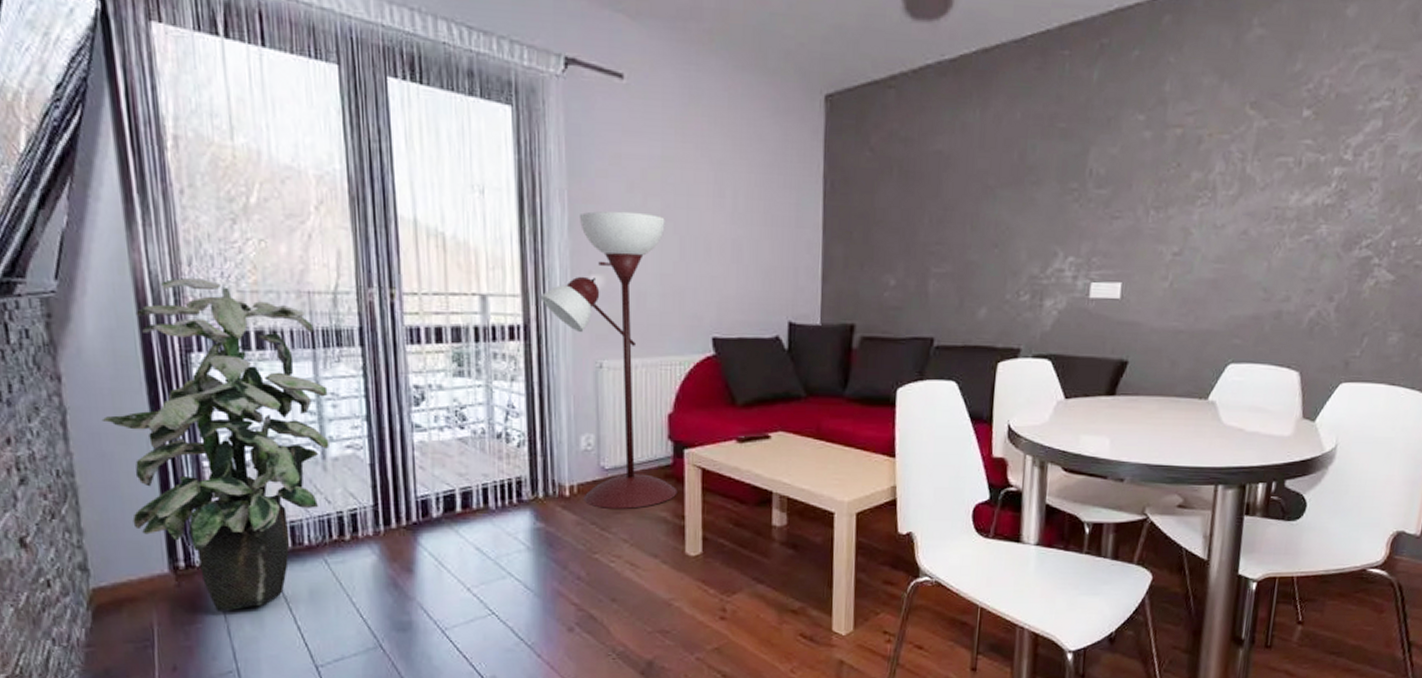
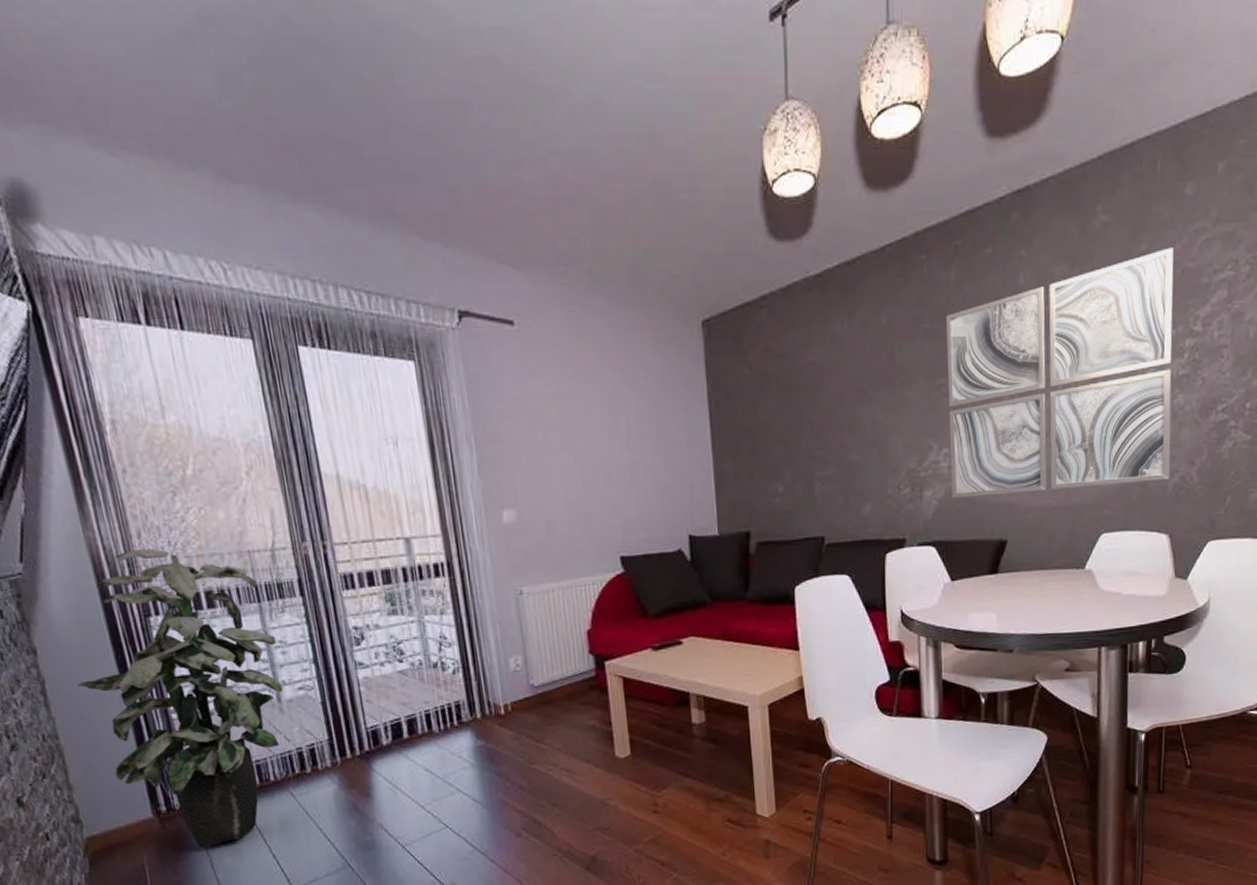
floor lamp: present [540,211,678,509] -> none [459,447,603,723]
wall art: none [1074,69,1330,314] -> present [945,247,1175,498]

